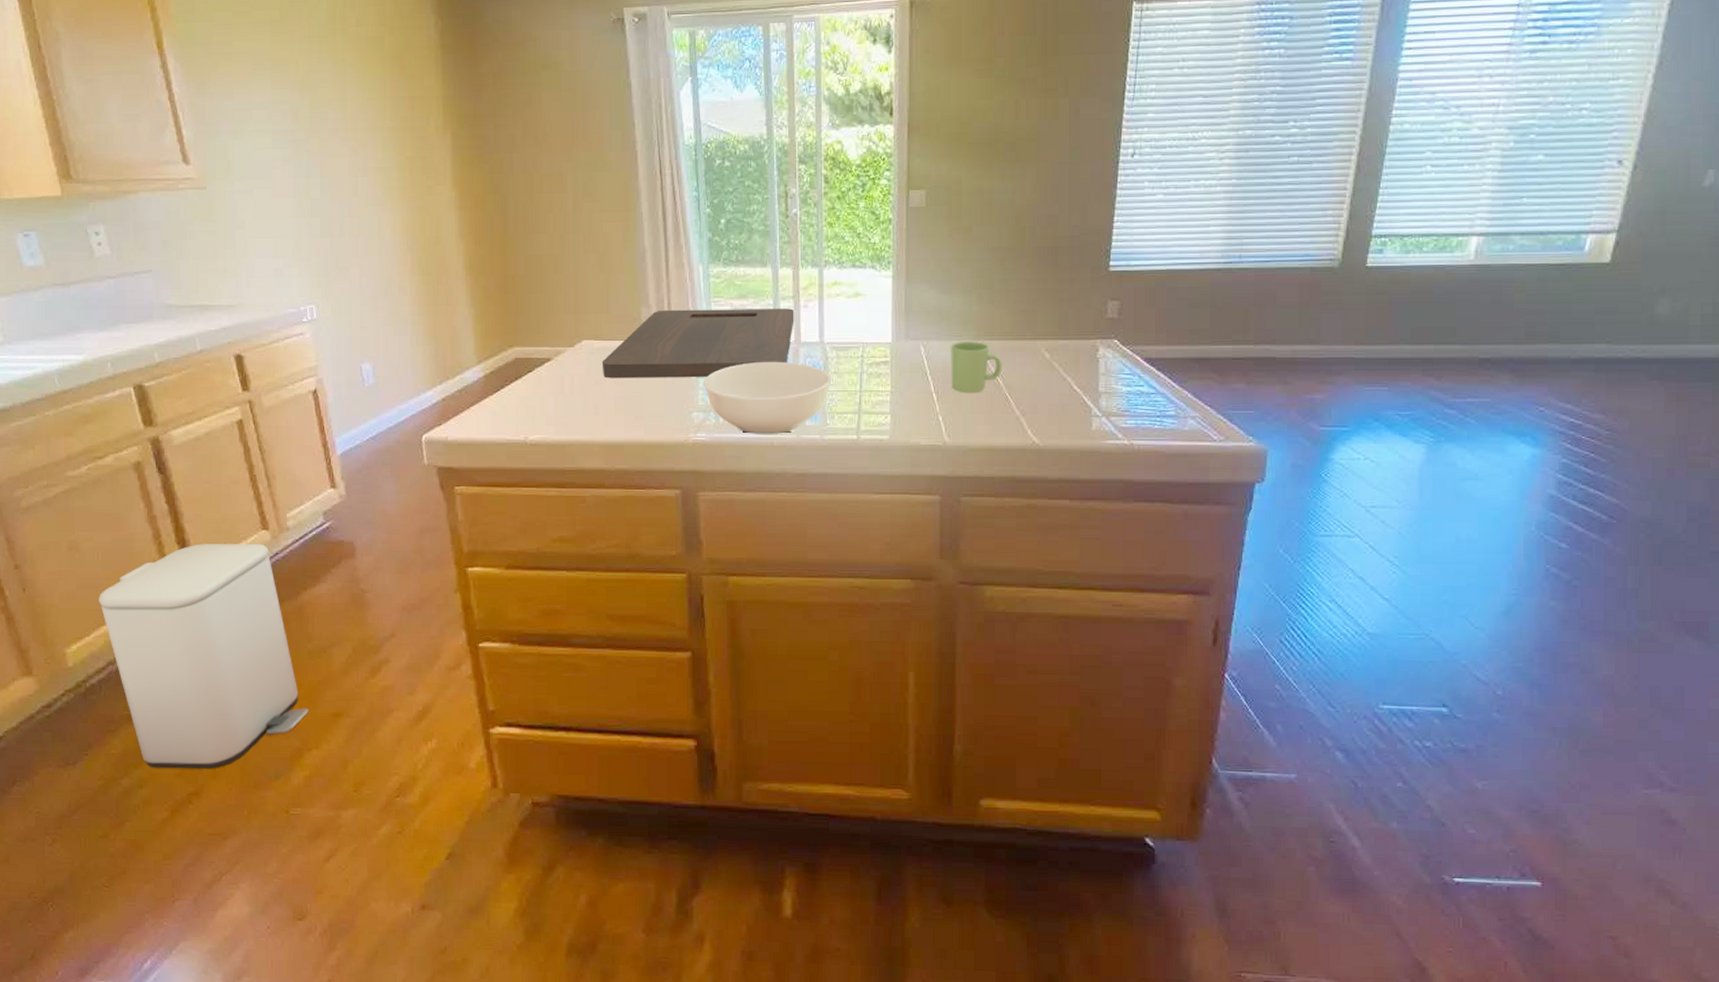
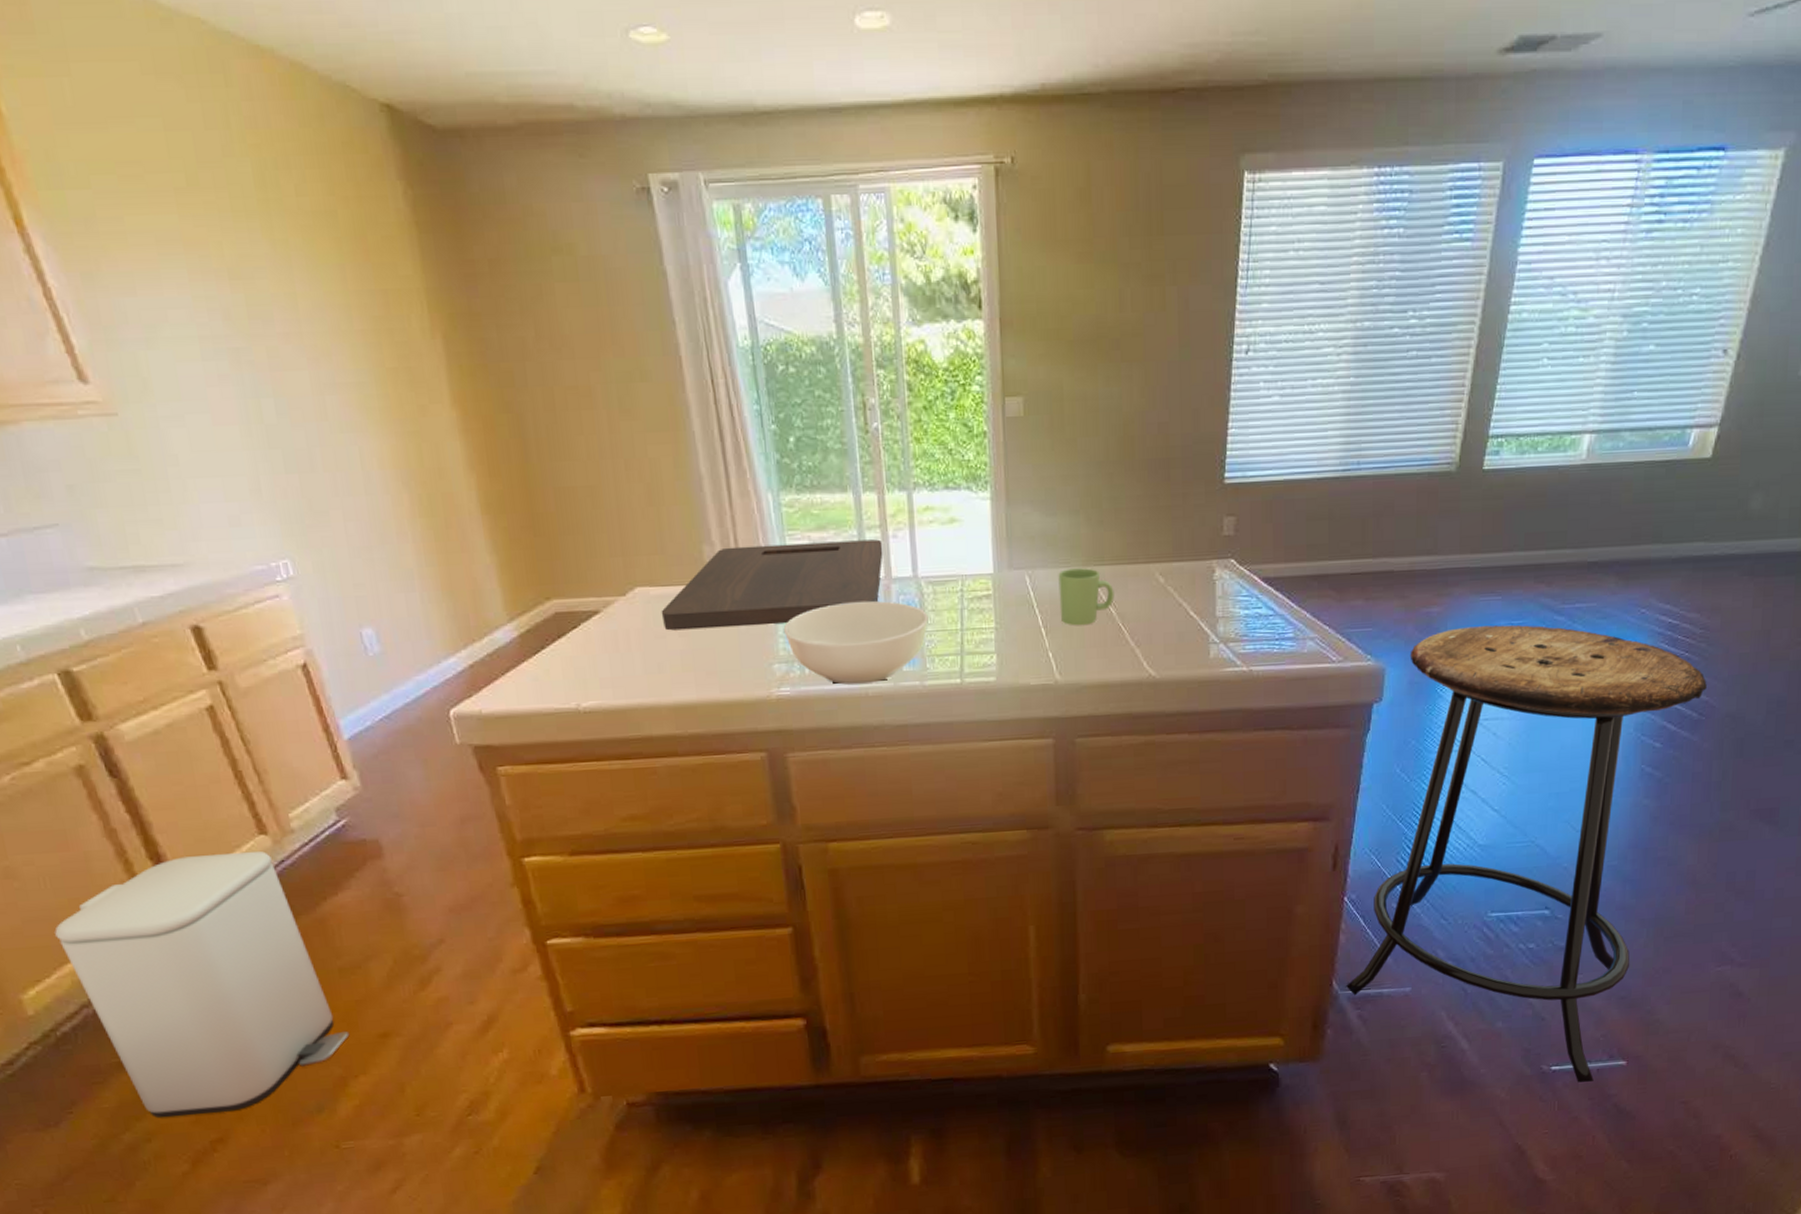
bar stool: none [1227,415,1617,900] -> present [1346,625,1707,1083]

